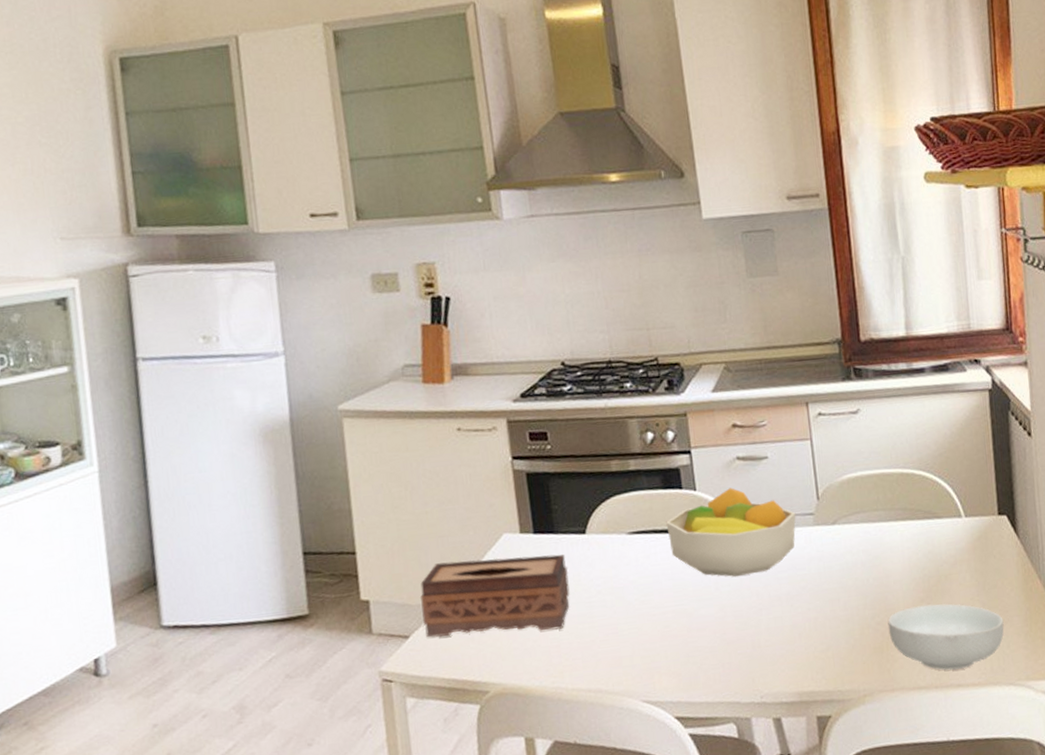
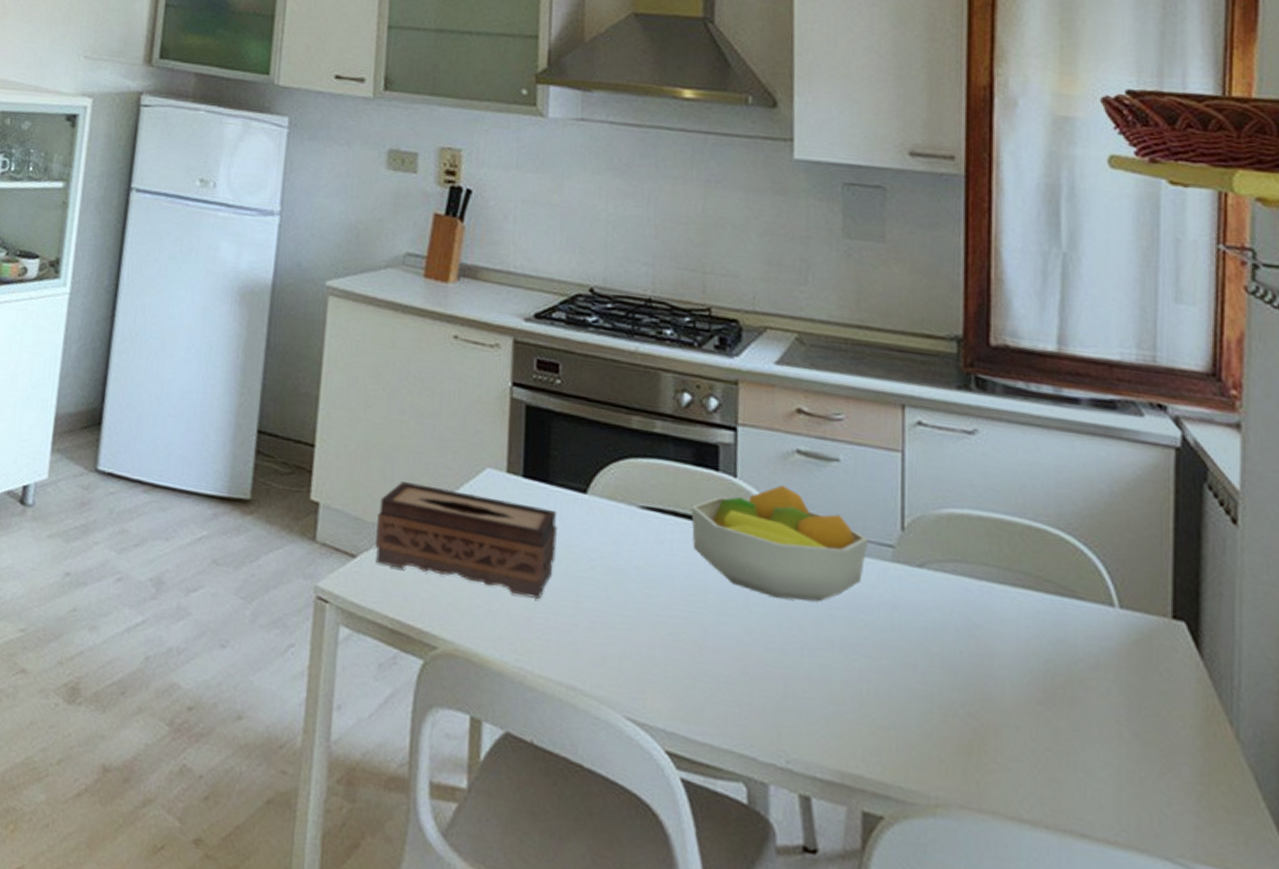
cereal bowl: present [888,603,1004,670] -> none [983,705,1165,815]

